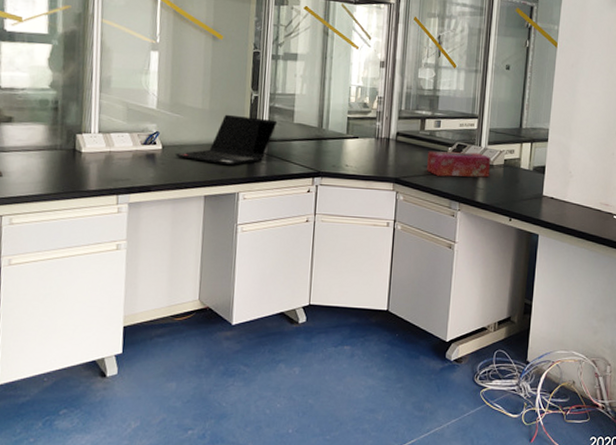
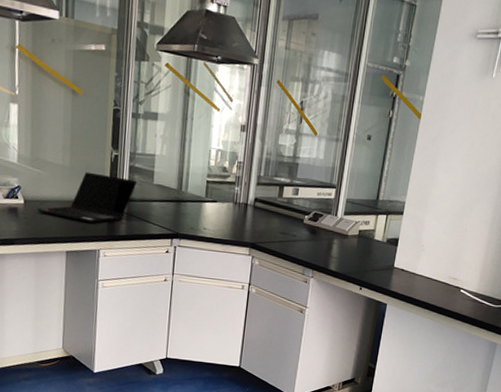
tissue box: present [427,151,490,178] -> none [283,218,345,247]

